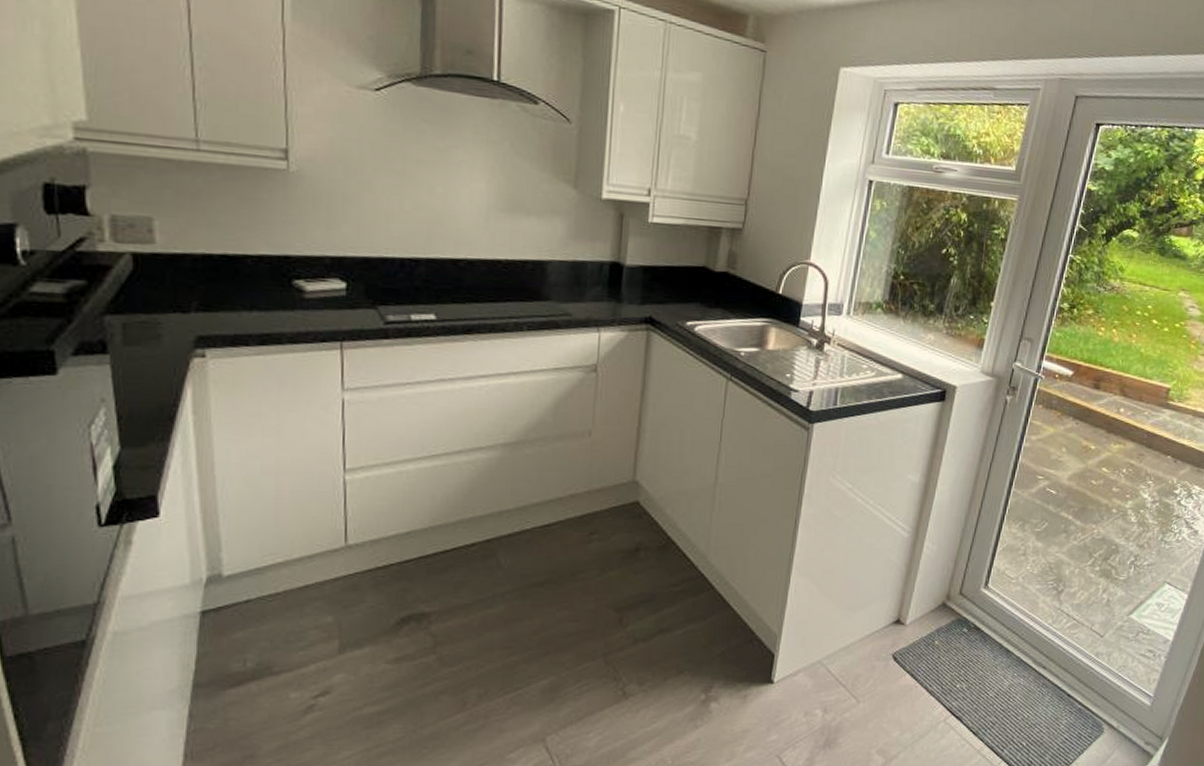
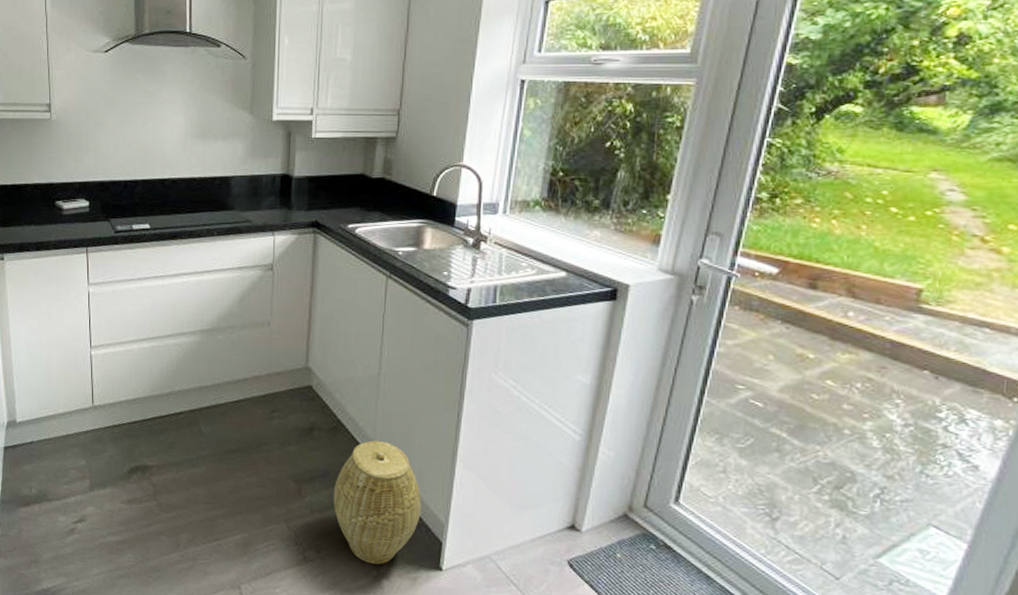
woven basket: none [659,556,755,688] -> present [333,440,421,565]

